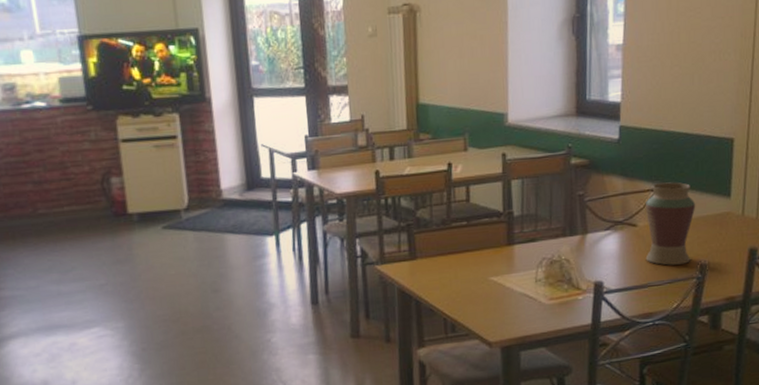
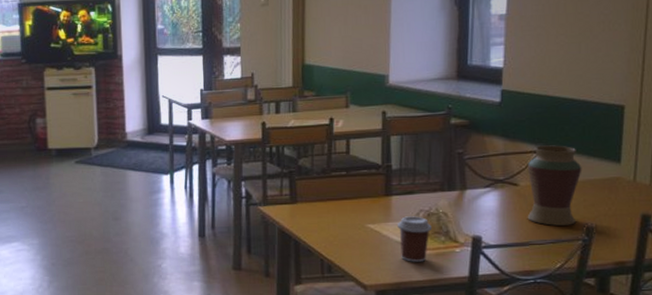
coffee cup: none [520,265,555,314] -> present [397,216,432,262]

